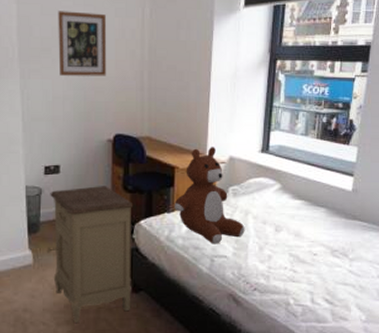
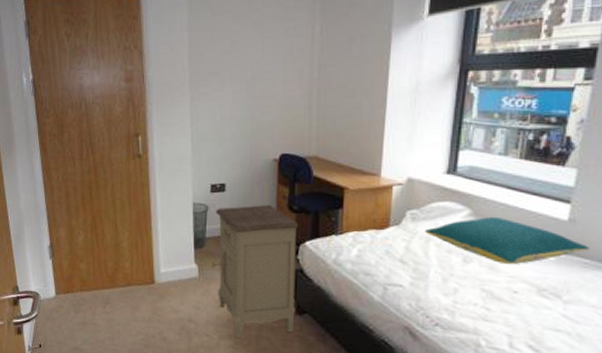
wall art: present [58,11,106,76] -> none [226,34,274,97]
teddy bear: present [174,147,245,244] -> none [343,167,425,272]
pillow: none [244,189,367,231] -> present [424,216,589,265]

